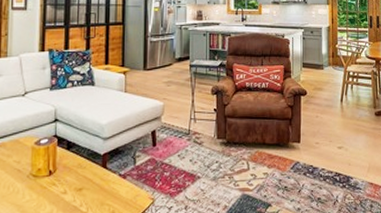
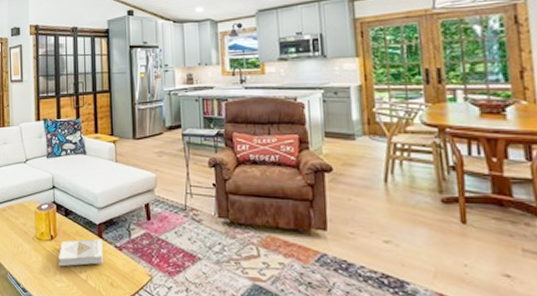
book: none [57,168,106,202] -> present [59,238,103,267]

